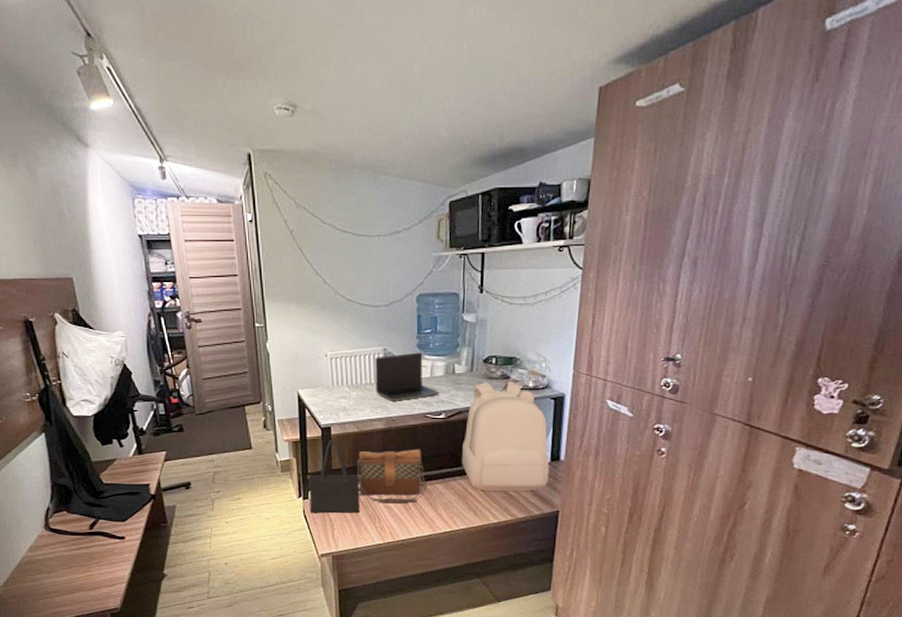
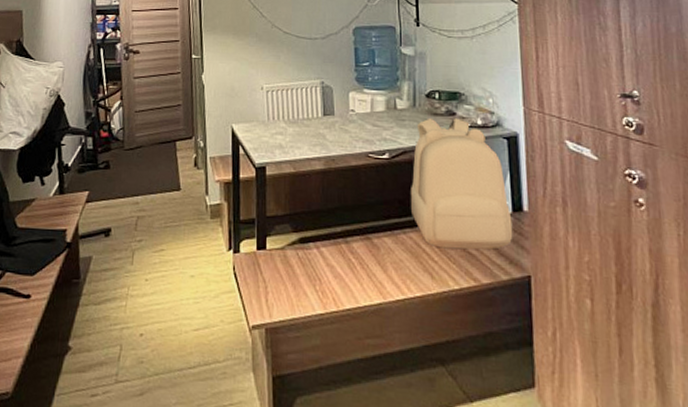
tote bag: present [307,439,360,514] -> none [239,181,298,273]
shoulder bag: present [356,449,427,504] -> none [294,194,374,262]
laptop computer: present [375,352,440,402] -> none [312,86,382,139]

